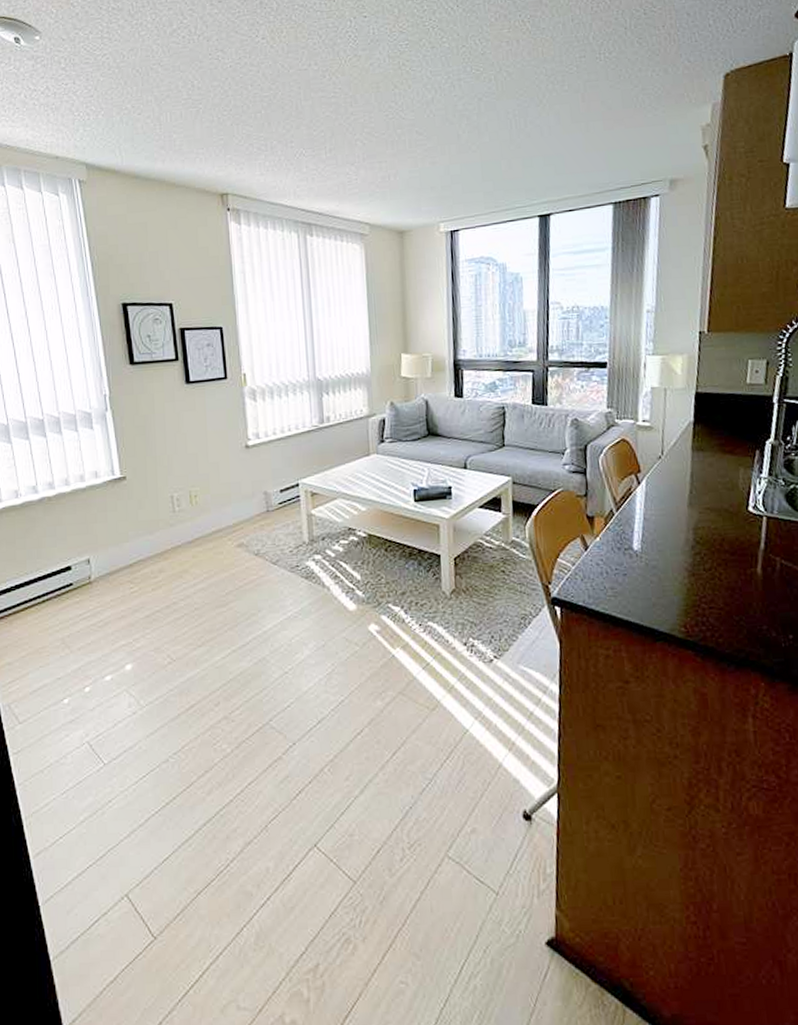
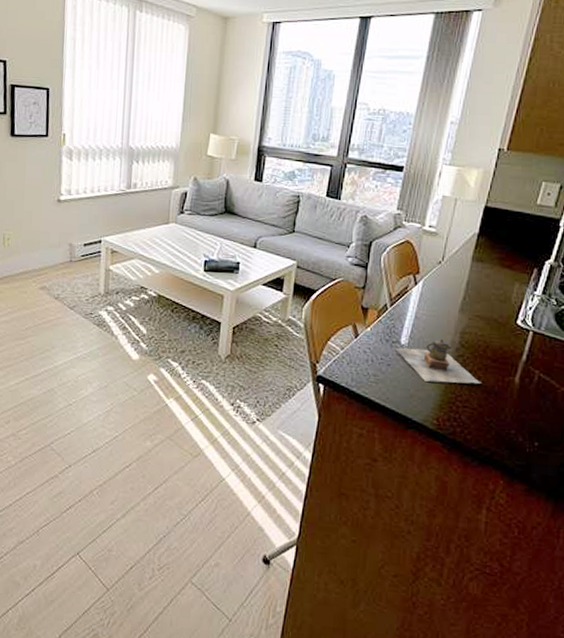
teapot: none [629,538,723,587] -> present [396,339,481,384]

